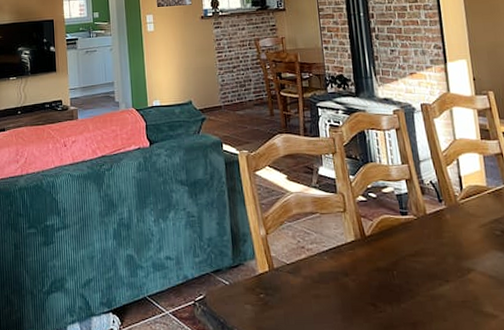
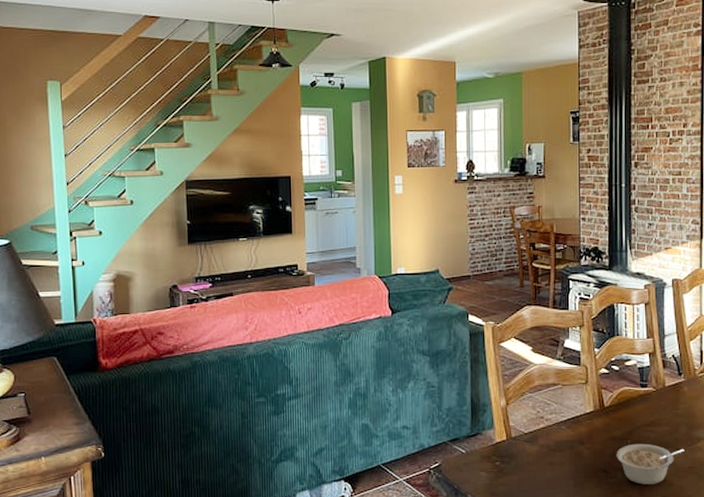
legume: none [383,275,455,320] -> present [616,443,685,485]

